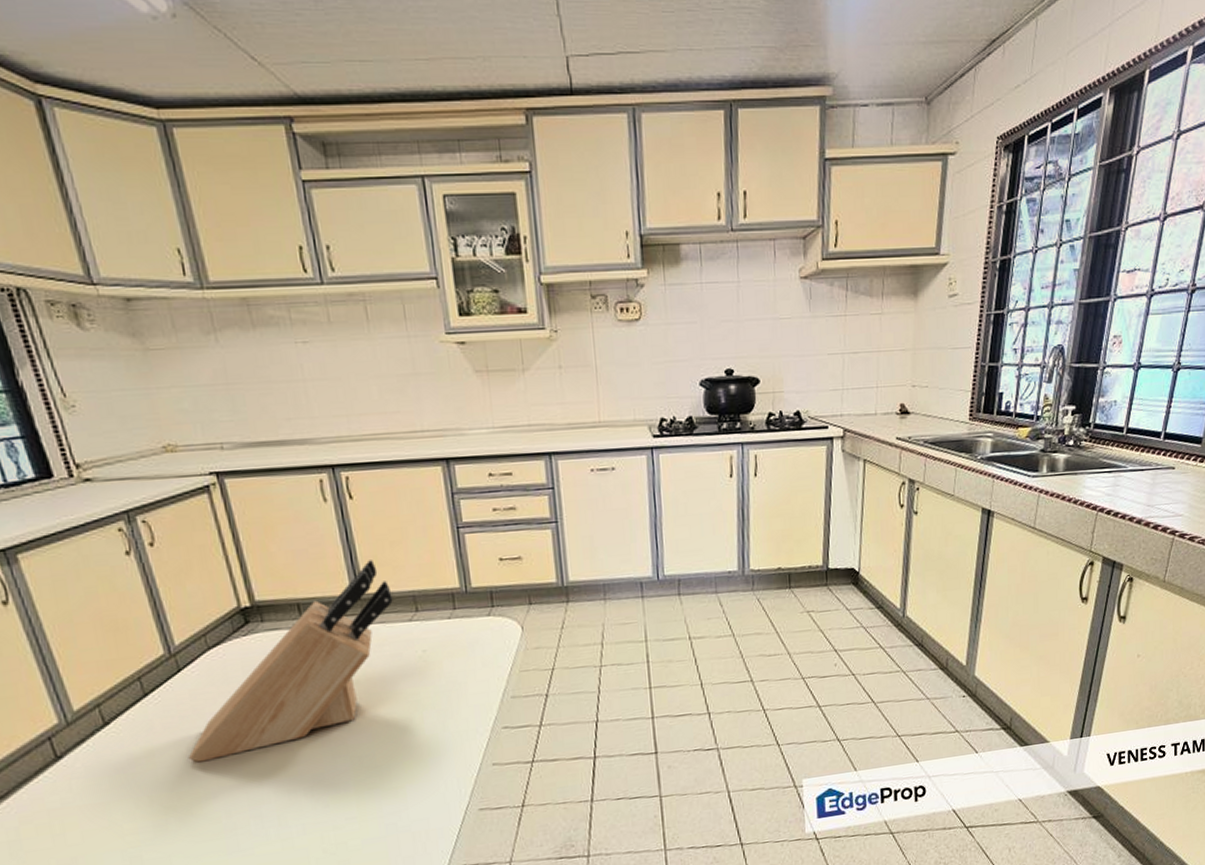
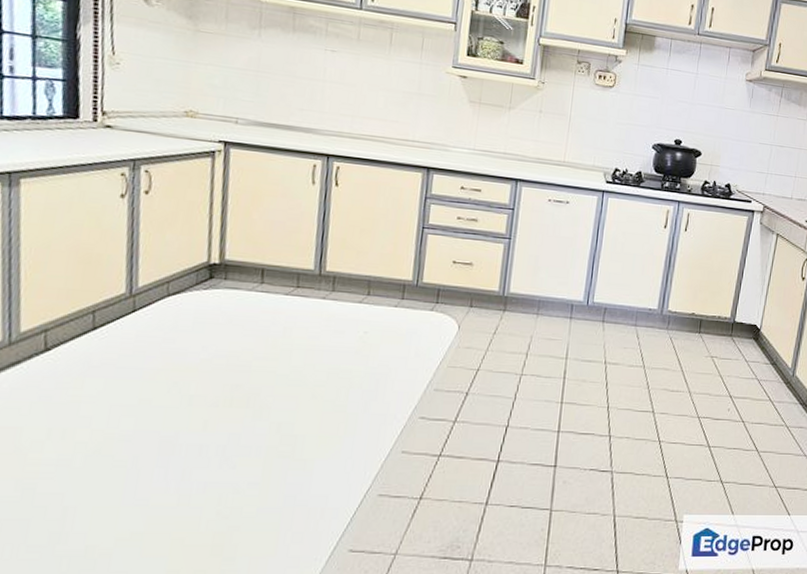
knife block: present [188,560,393,763] -> none [114,242,350,403]

